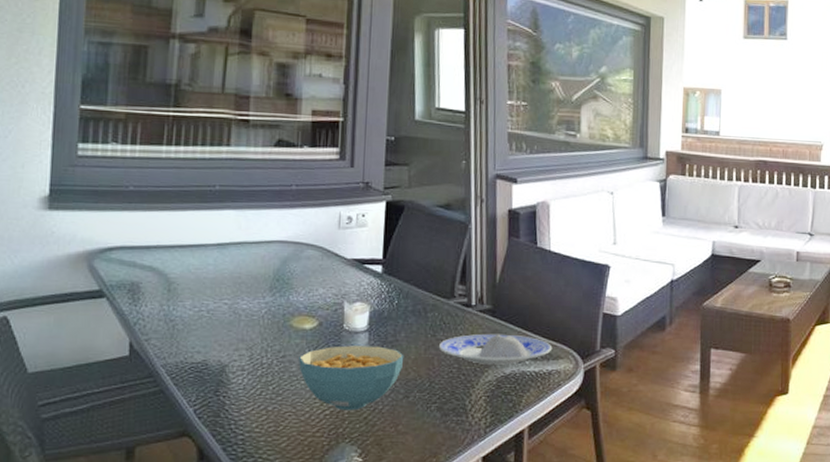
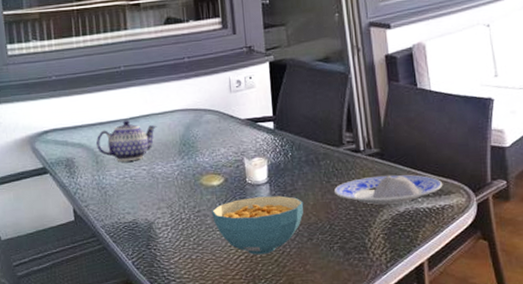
teapot: none [170,245,249,292] -> present [95,119,157,161]

